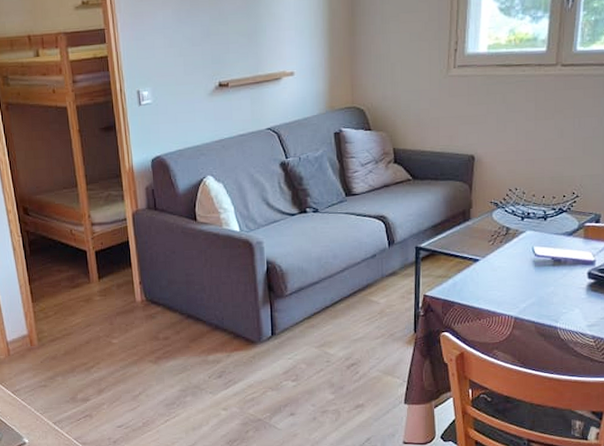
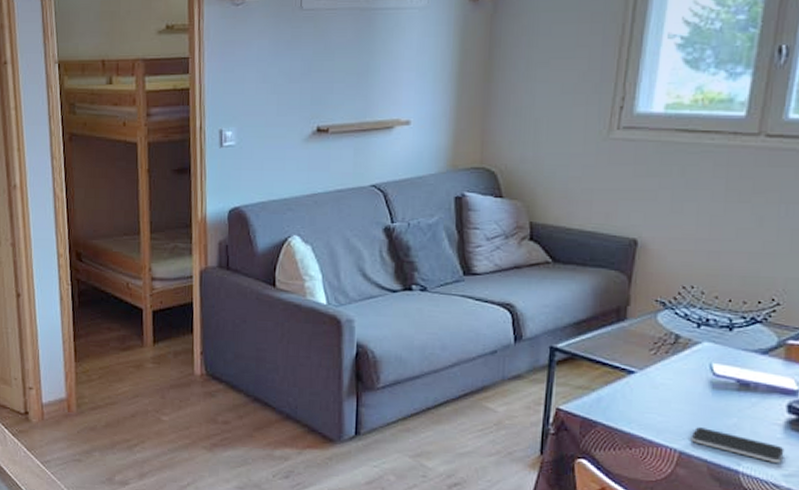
smartphone: none [522,297,588,317] -> present [690,427,785,463]

